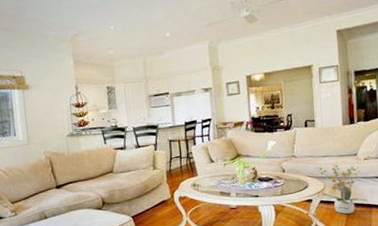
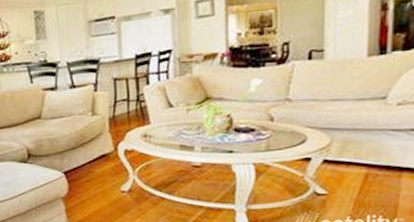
potted plant: present [316,164,367,214] -> none [320,111,396,179]

